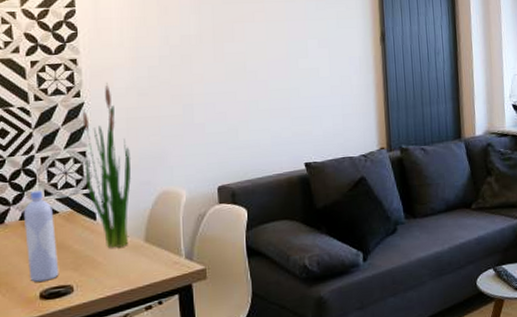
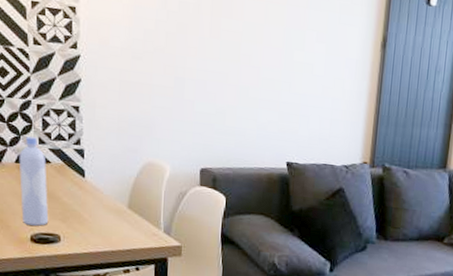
plant: present [82,83,131,248] -> none [77,39,121,209]

